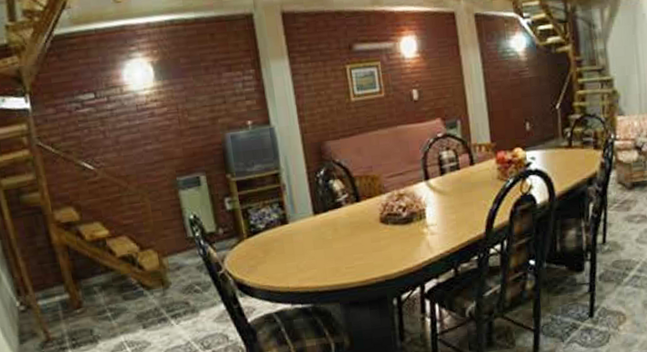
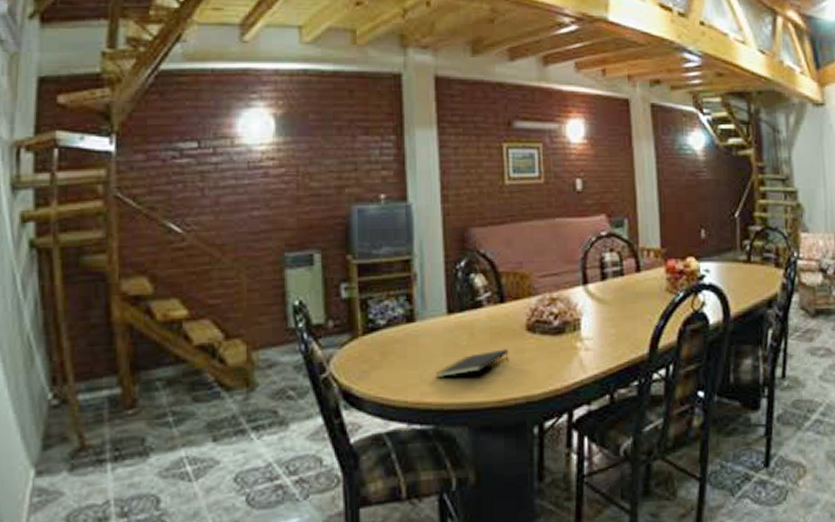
notepad: none [309,239,368,266] -> present [436,349,509,377]

